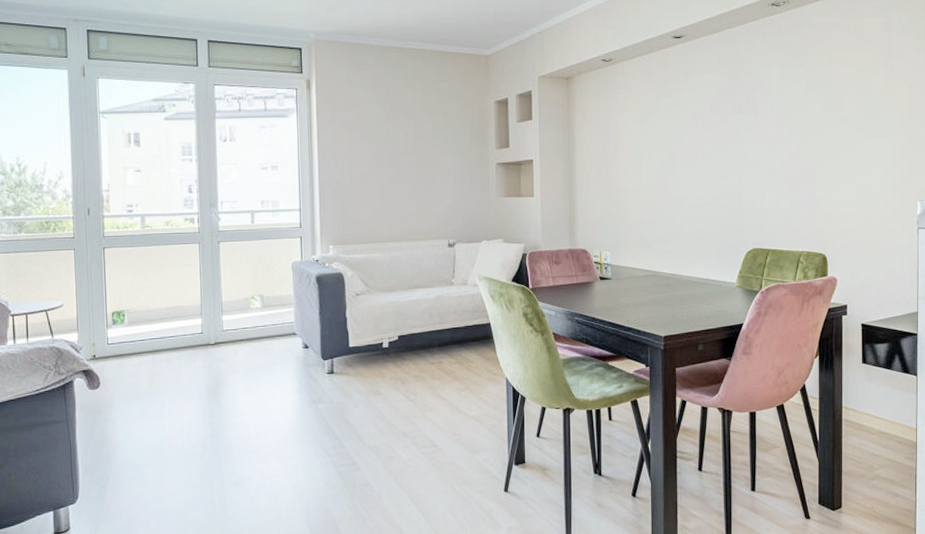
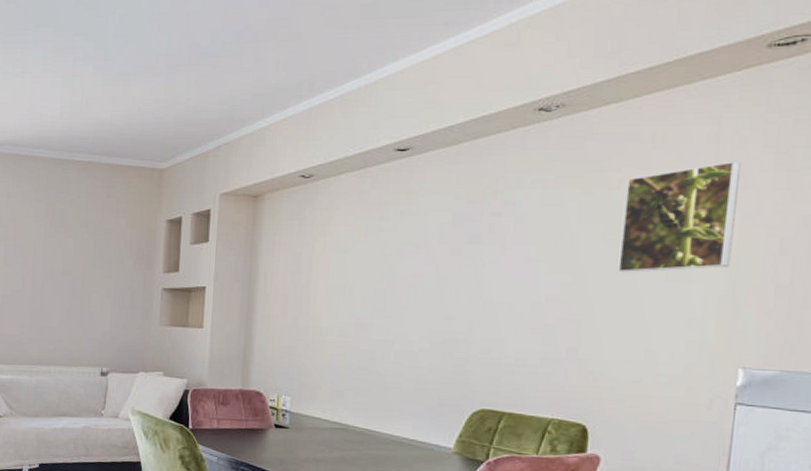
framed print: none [834,44,905,132] -> present [617,161,741,273]

